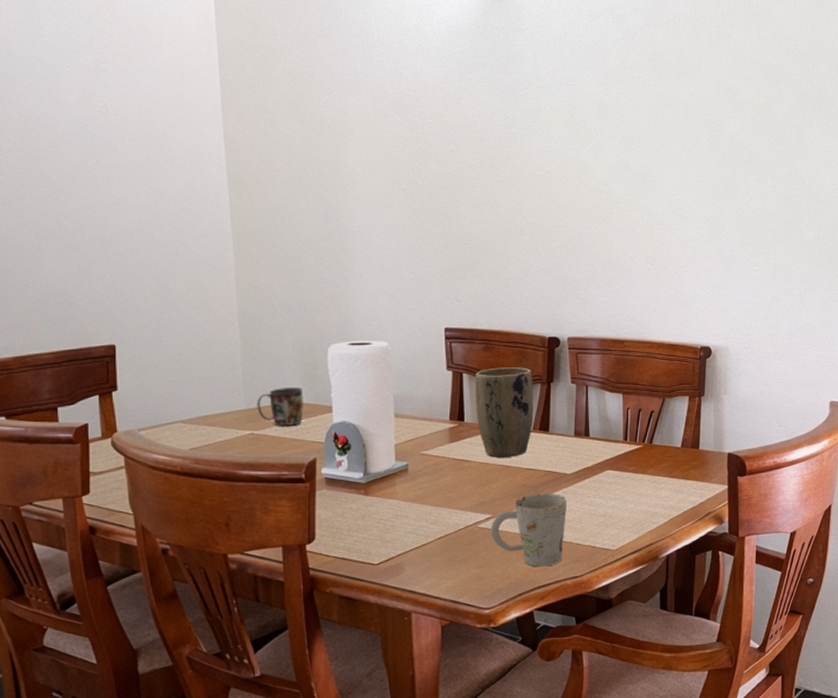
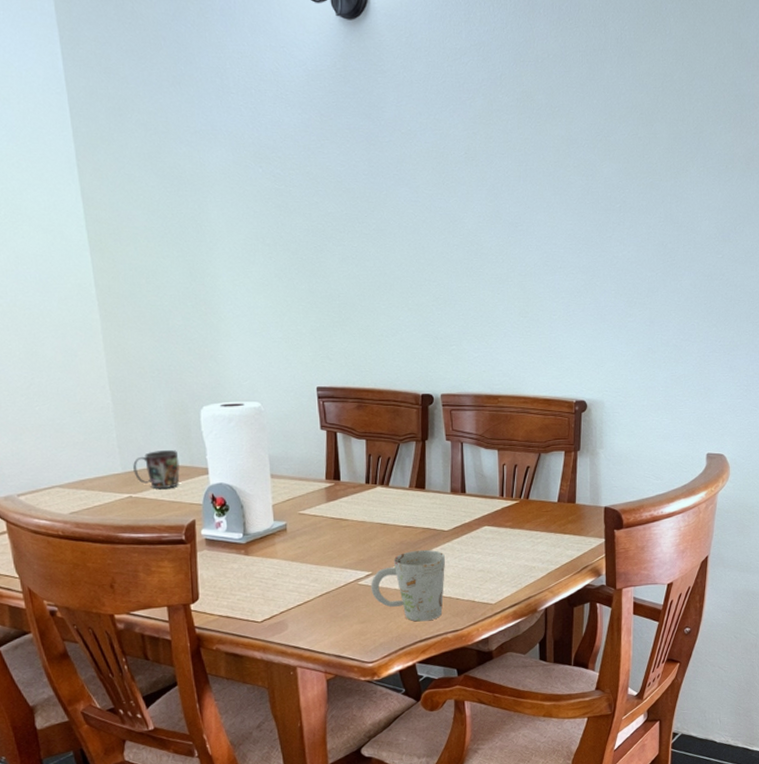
plant pot: present [475,367,534,458] -> none [349,425,410,516]

